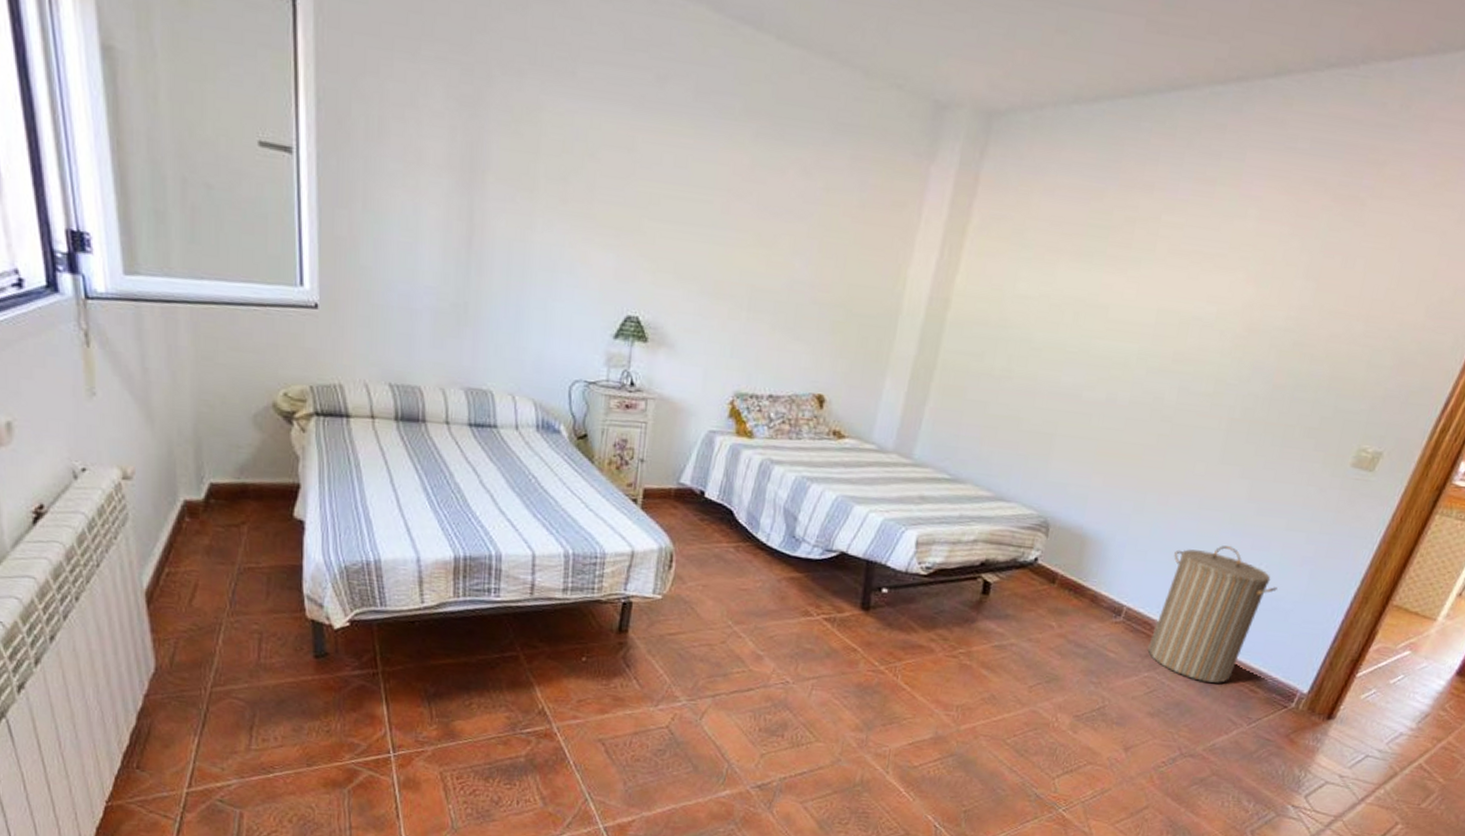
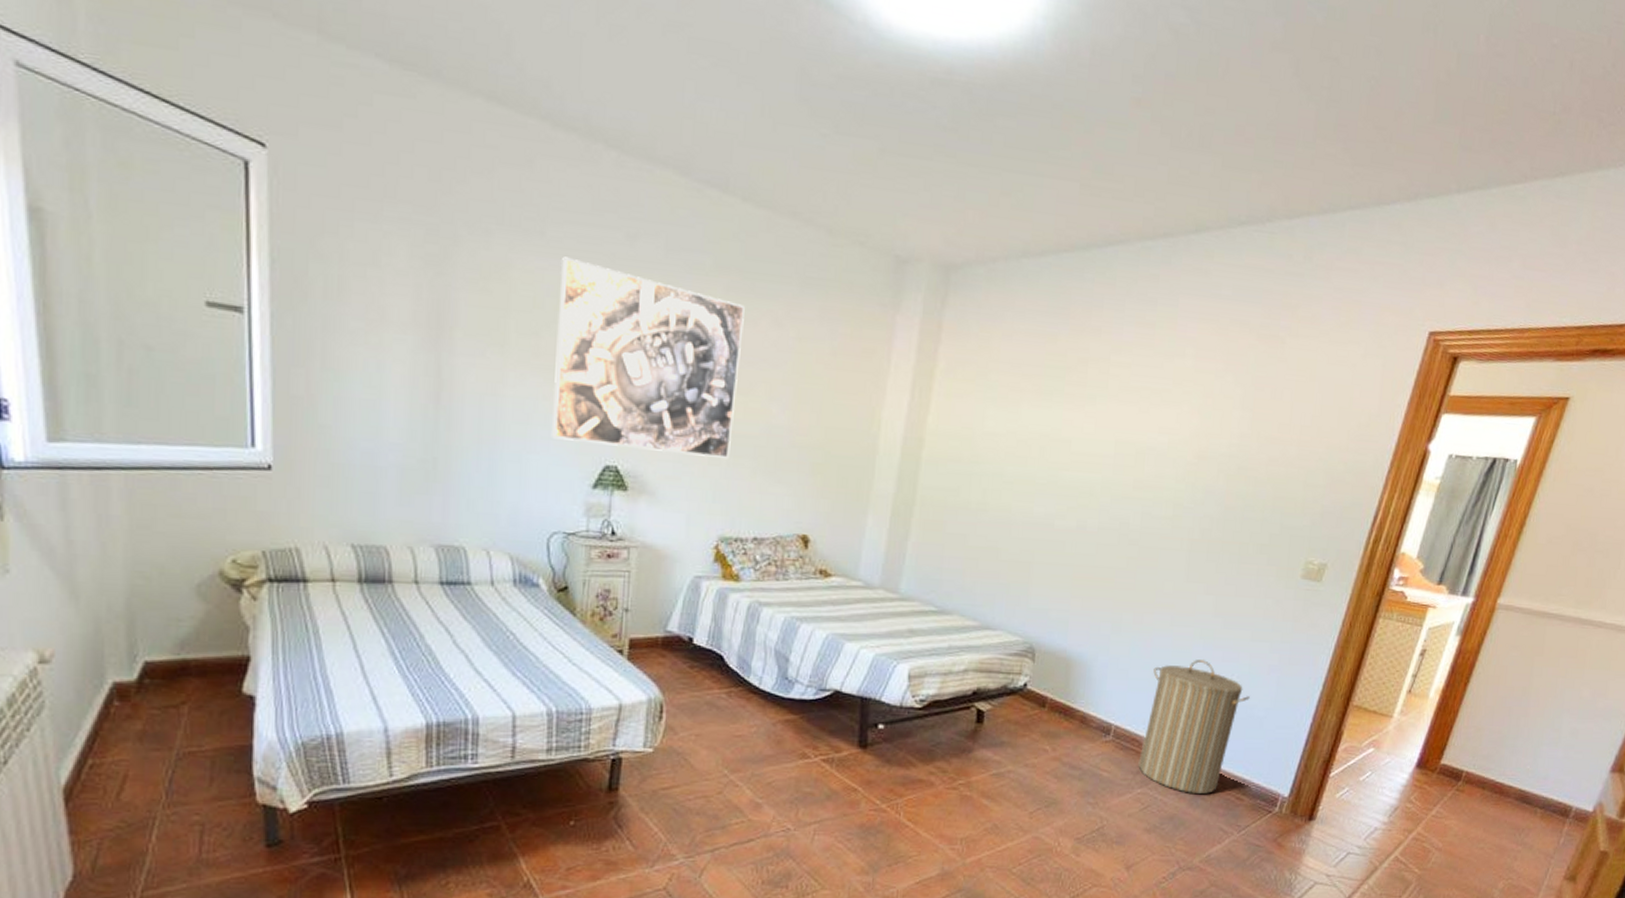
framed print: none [577,99,773,314] -> present [552,257,745,459]

